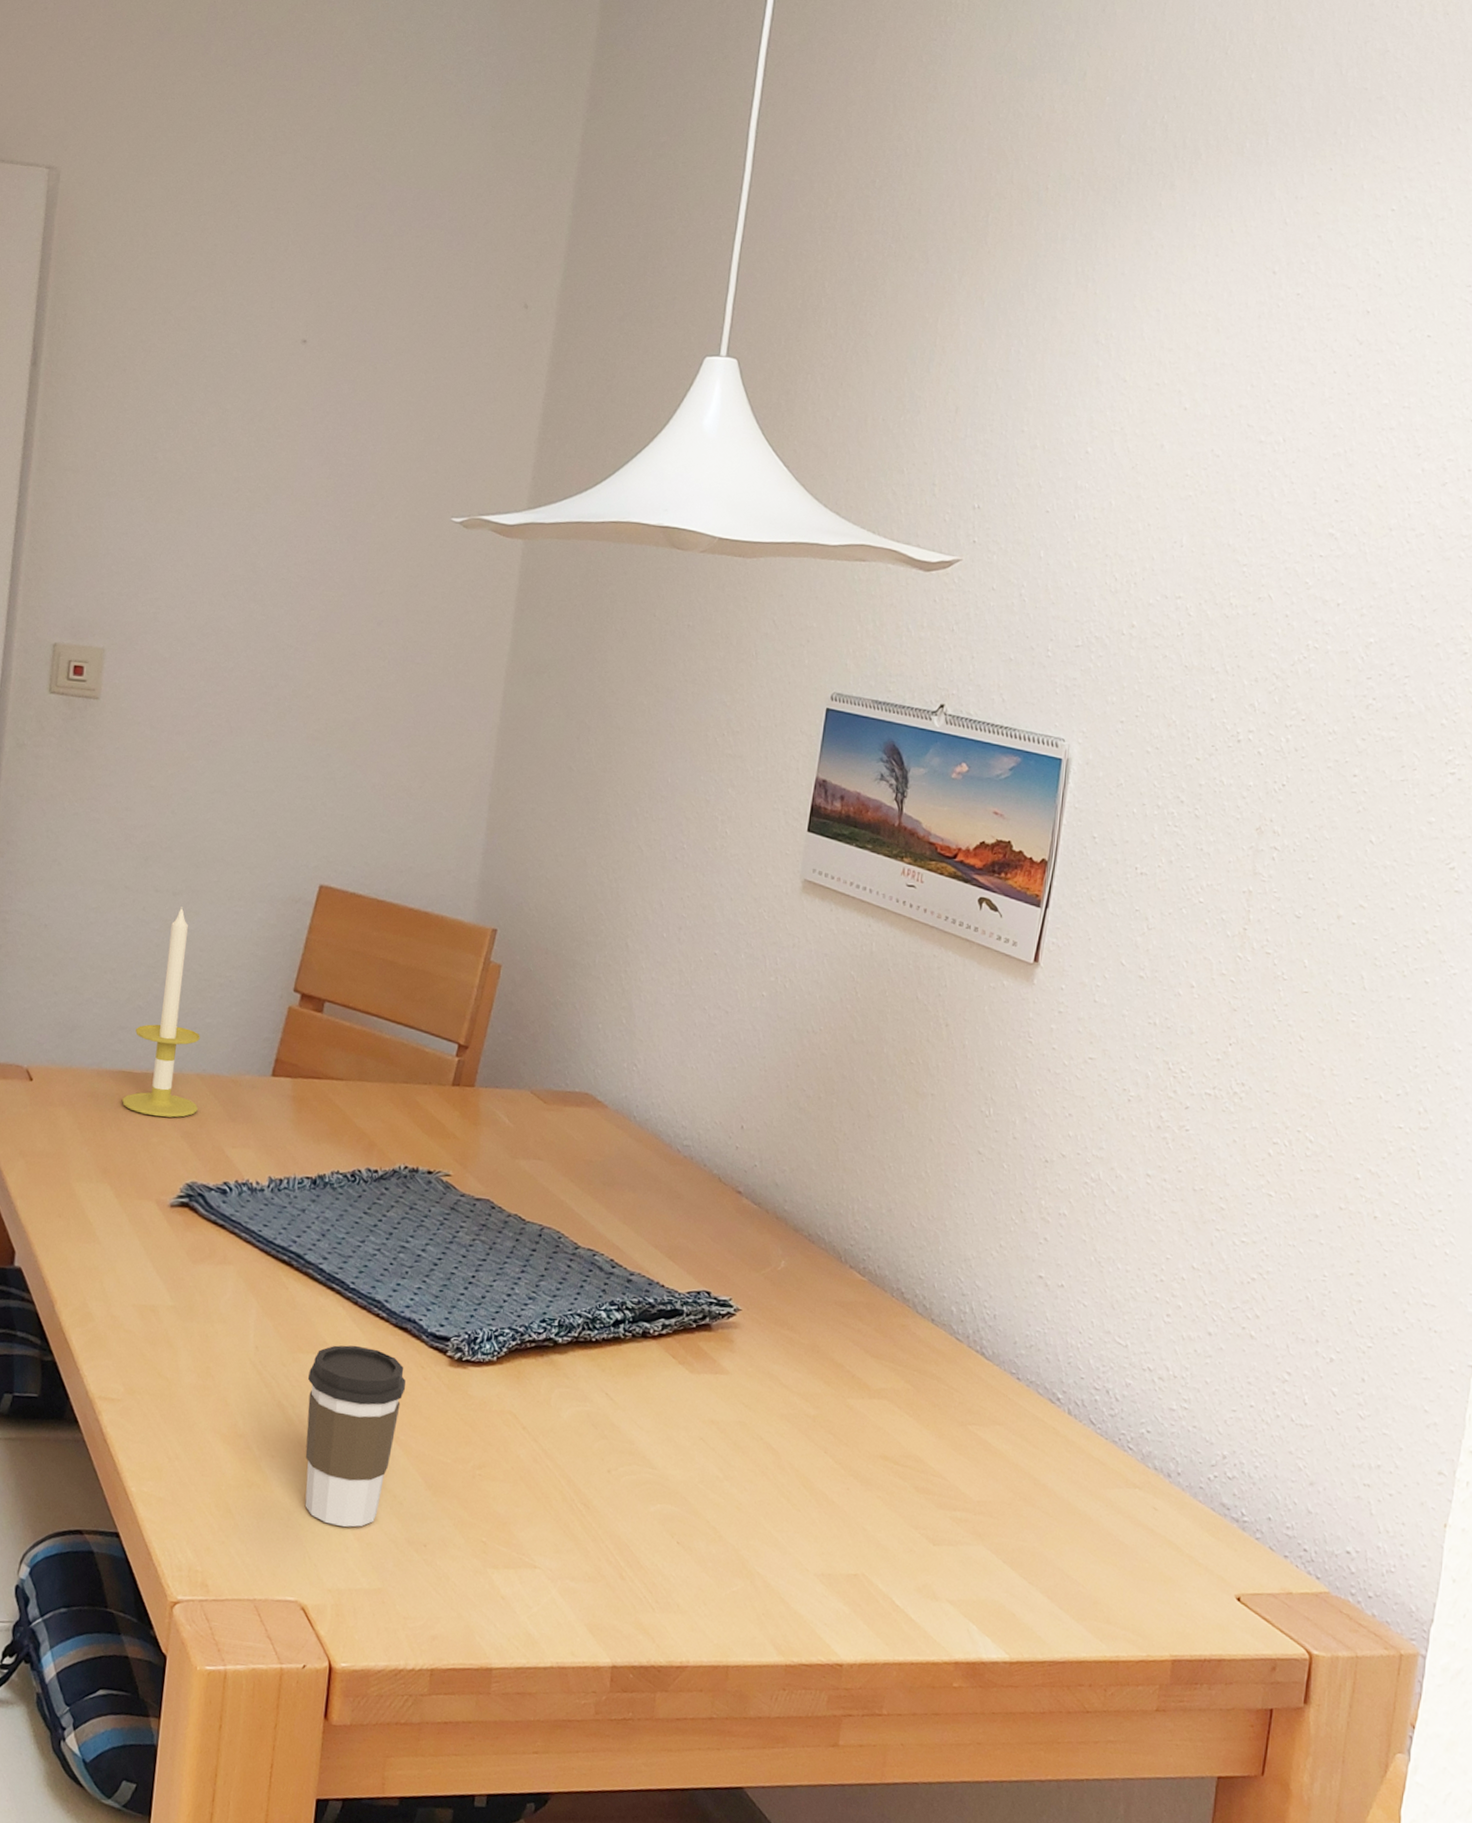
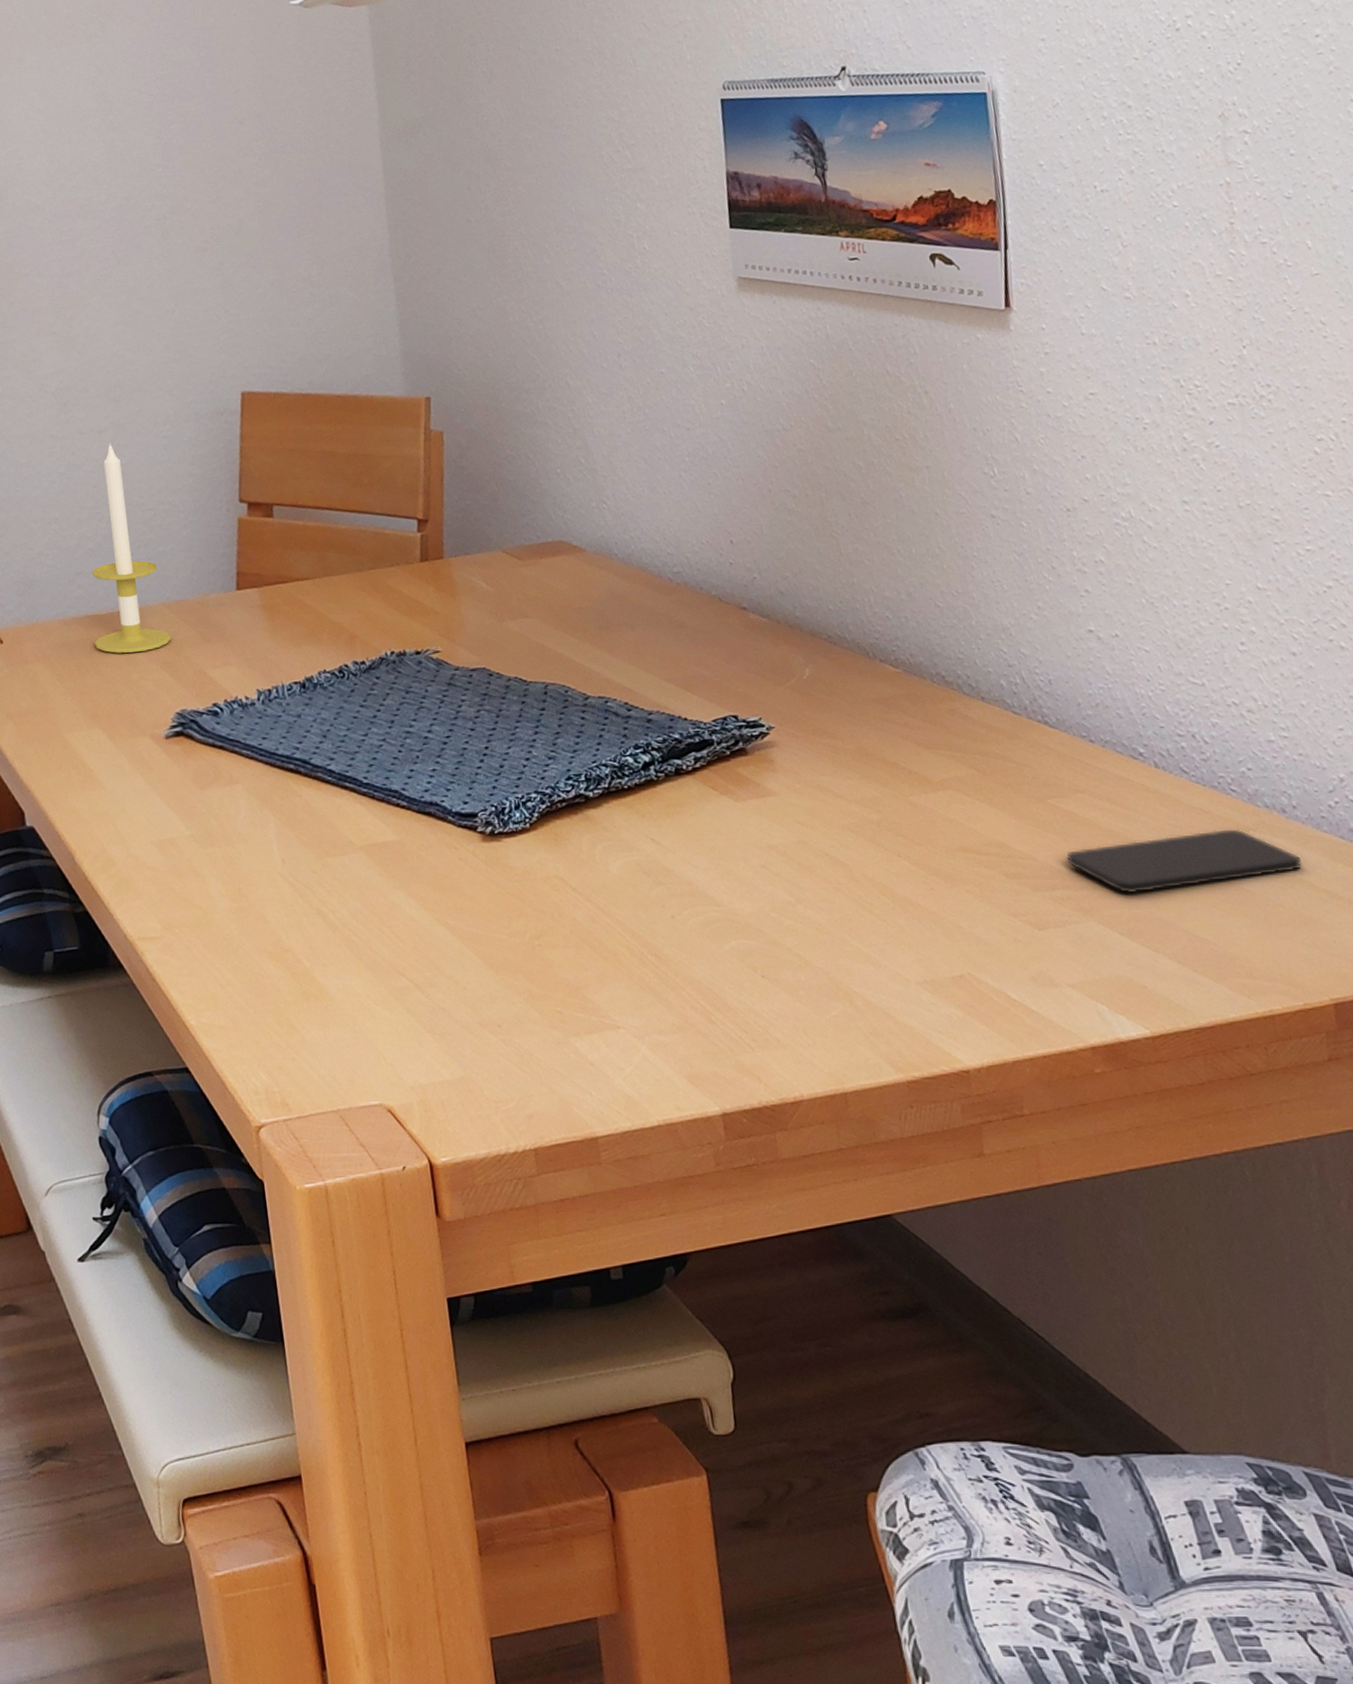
coffee cup: present [305,1345,406,1527] -> none [341,839,444,1022]
smartphone: none [971,1476,1174,1532] -> present [1065,828,1302,894]

